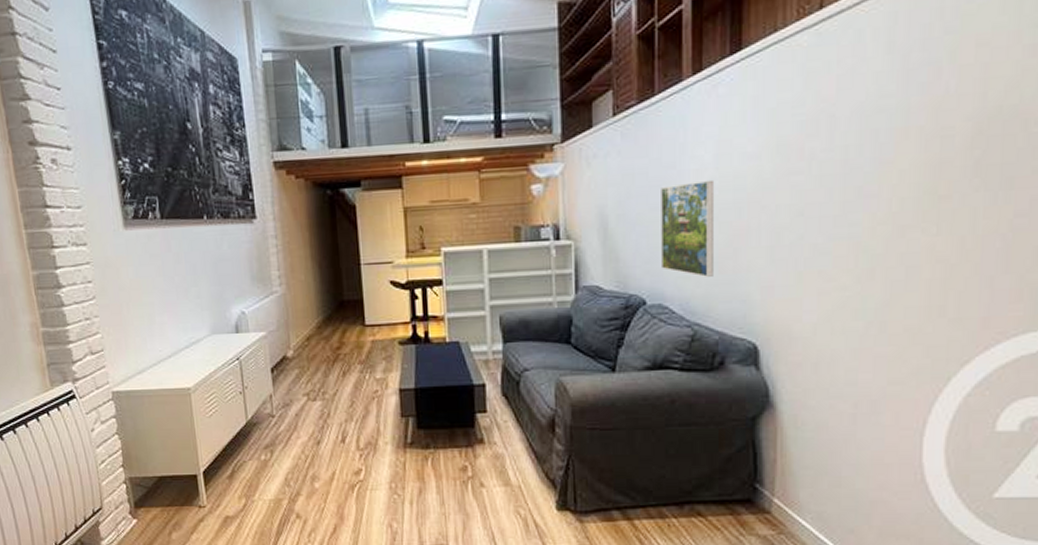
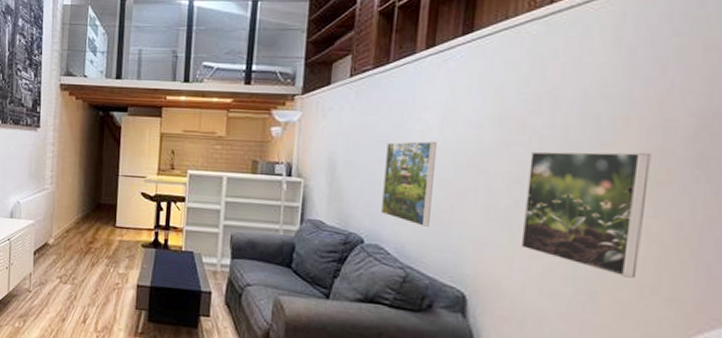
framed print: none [808,165,931,303] -> present [520,151,652,278]

